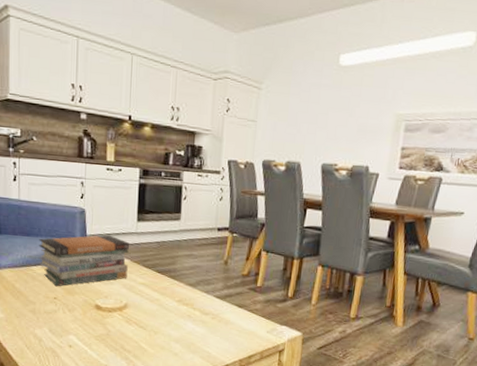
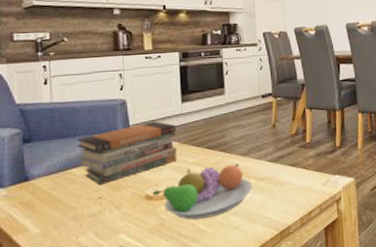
fruit bowl: none [101,286,197,339] -> present [152,164,253,220]

